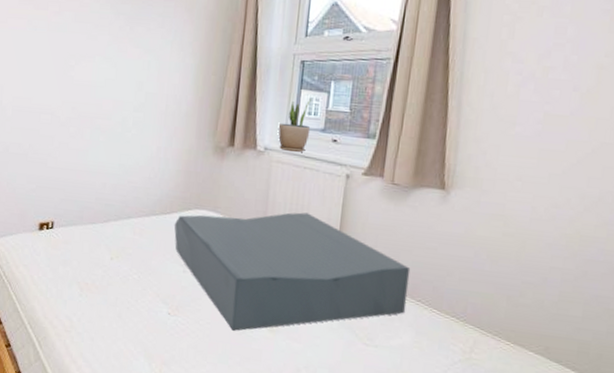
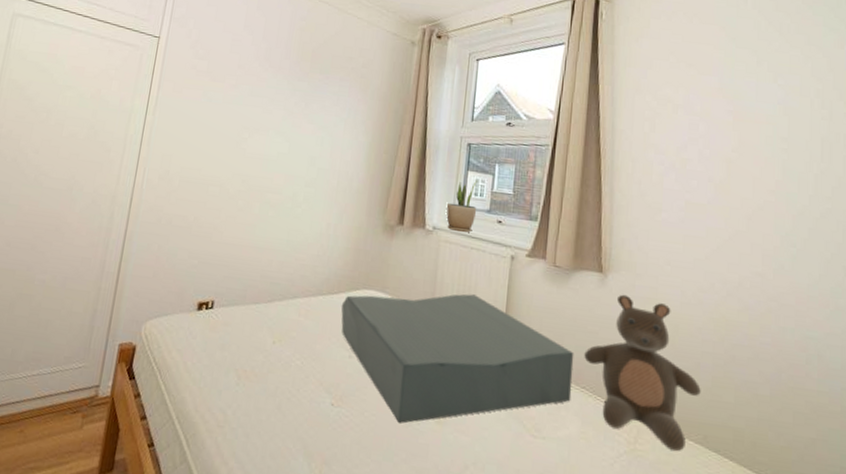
stuffed bear: none [421,211,546,362] -> present [584,294,701,452]

